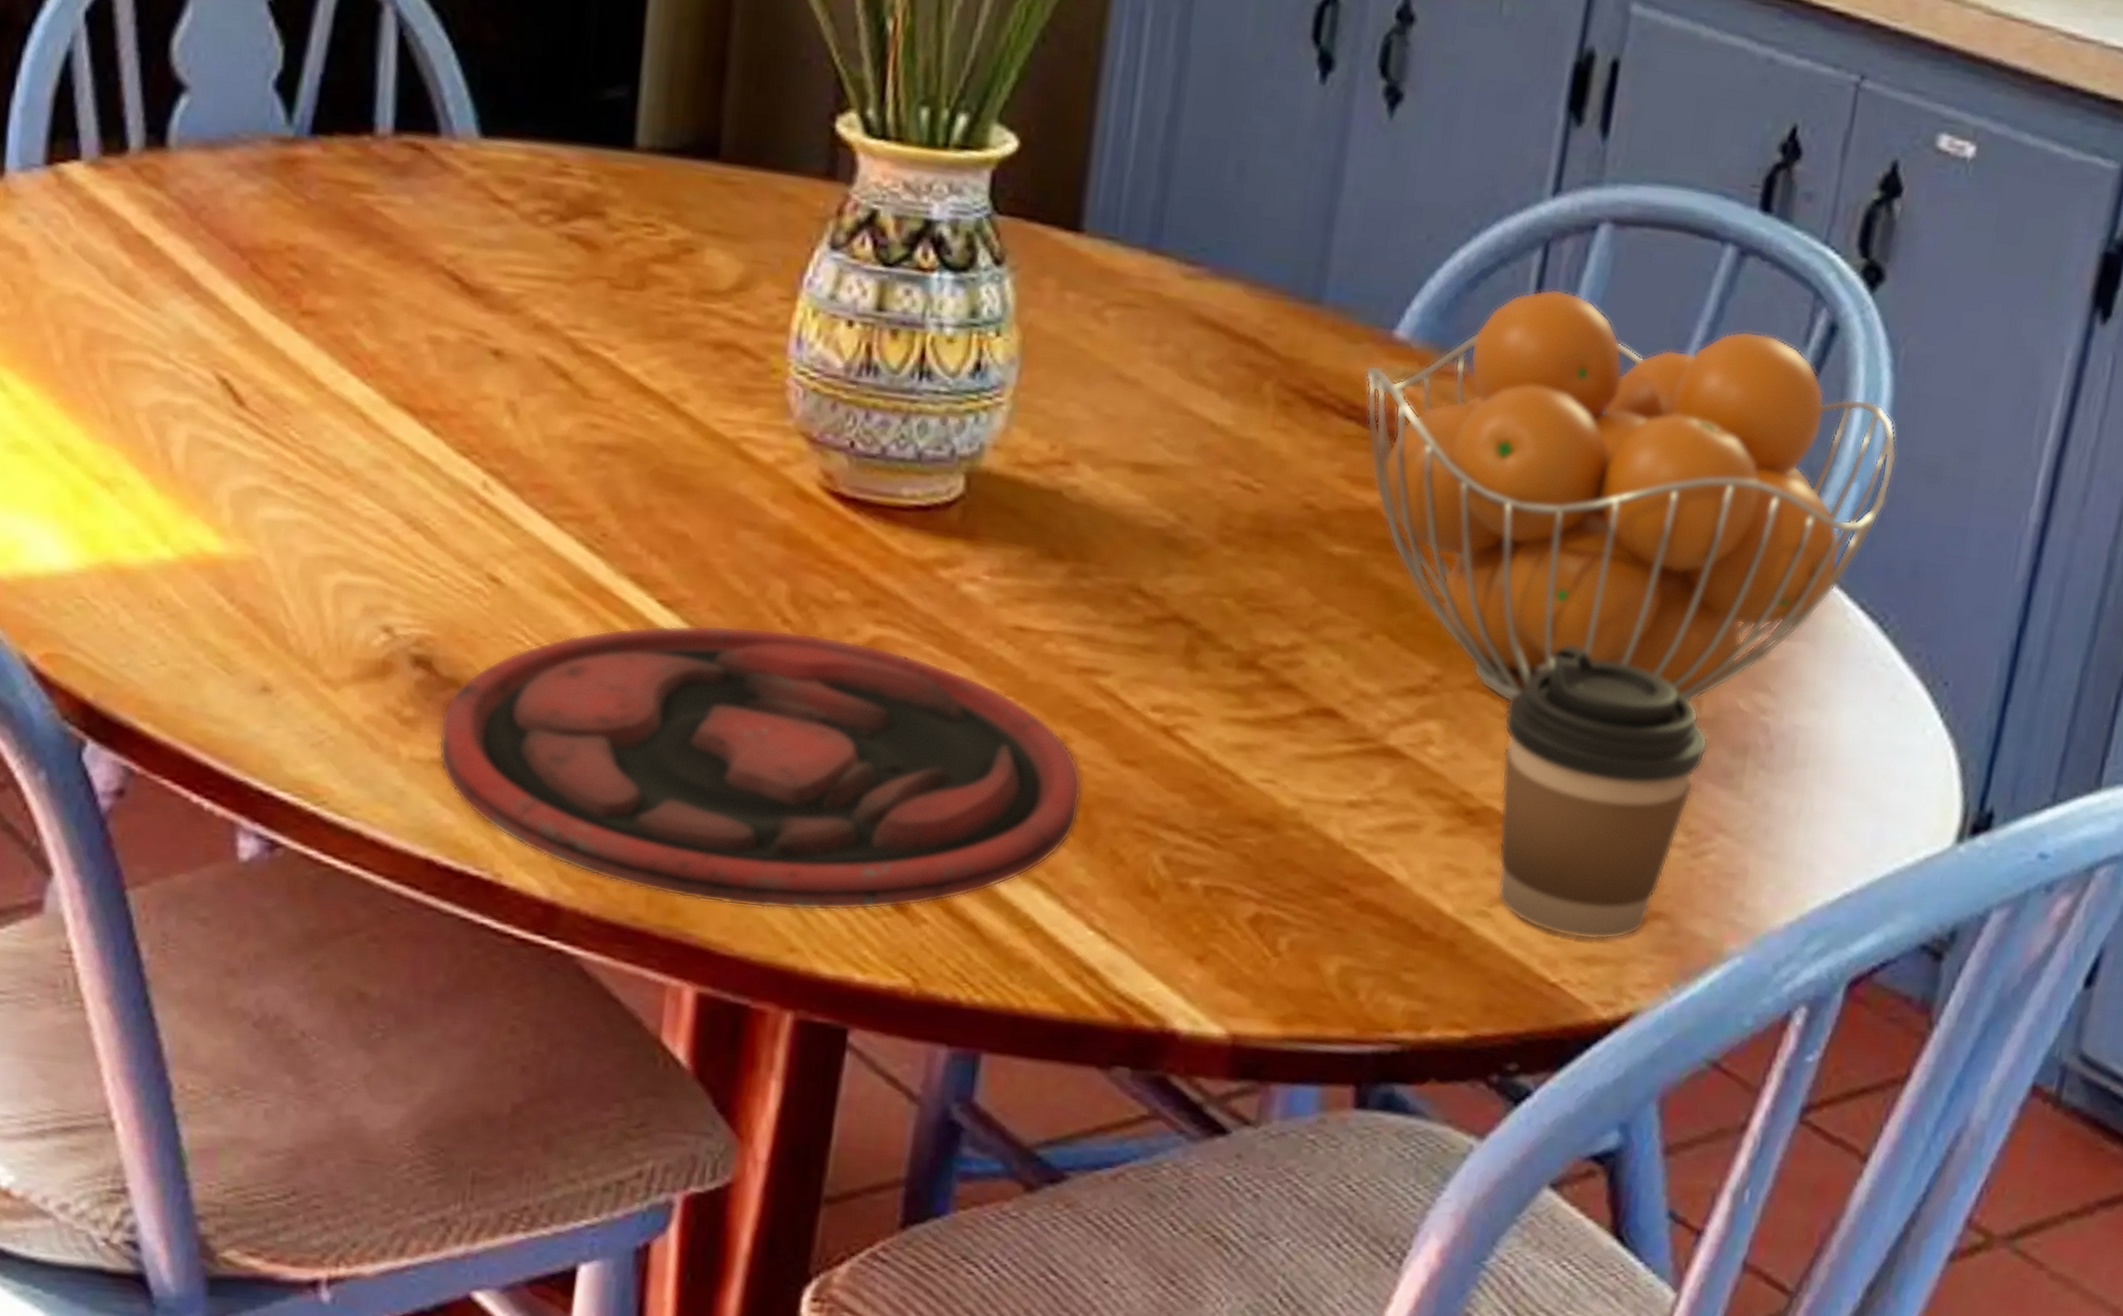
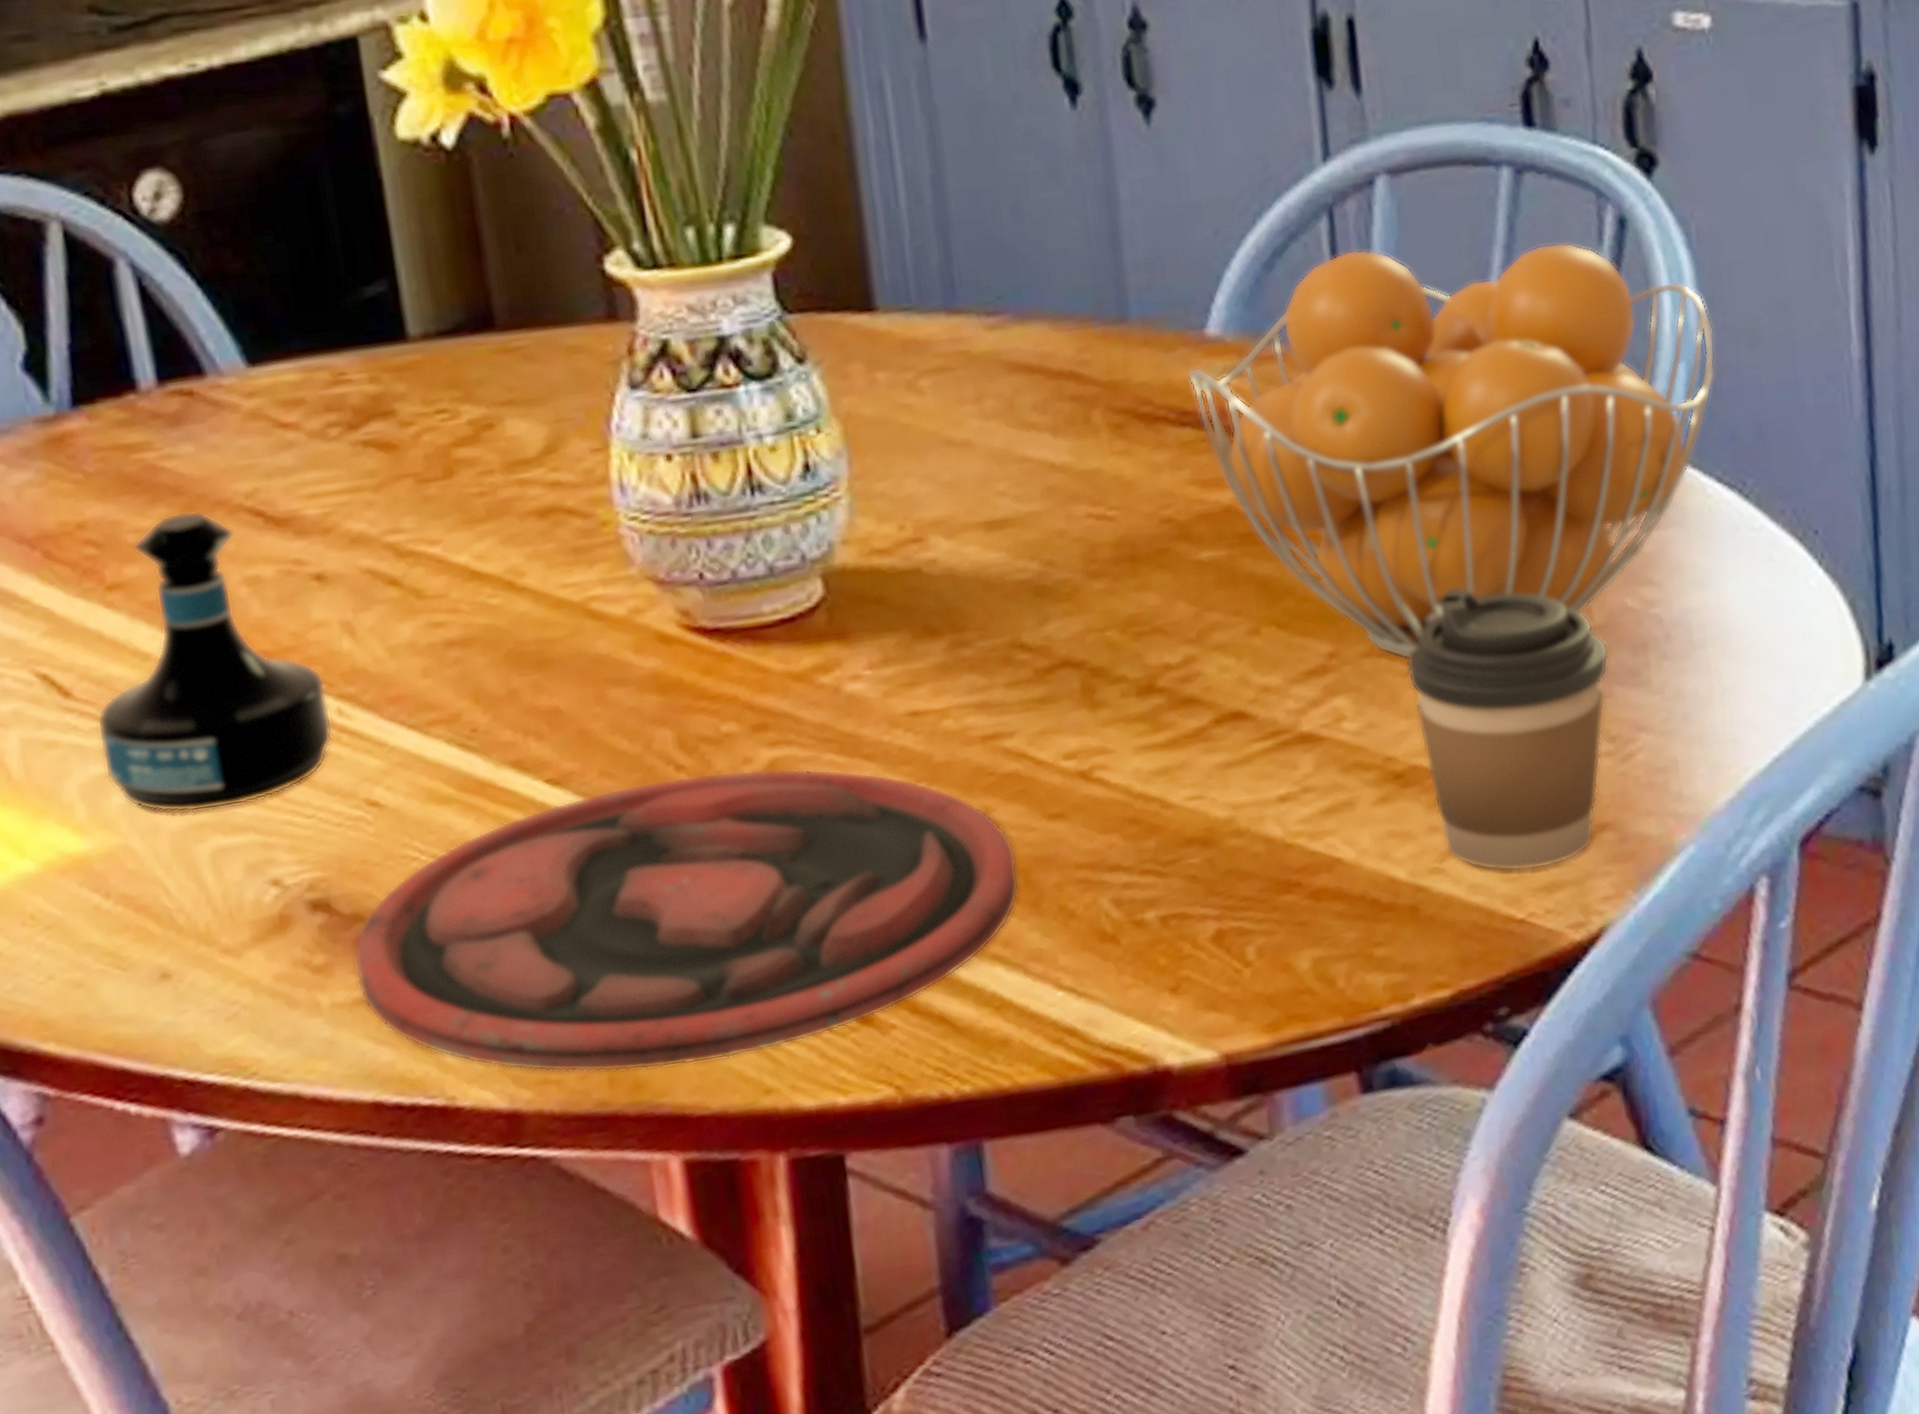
tequila bottle: none [258,258,479,549] -> present [96,510,333,813]

